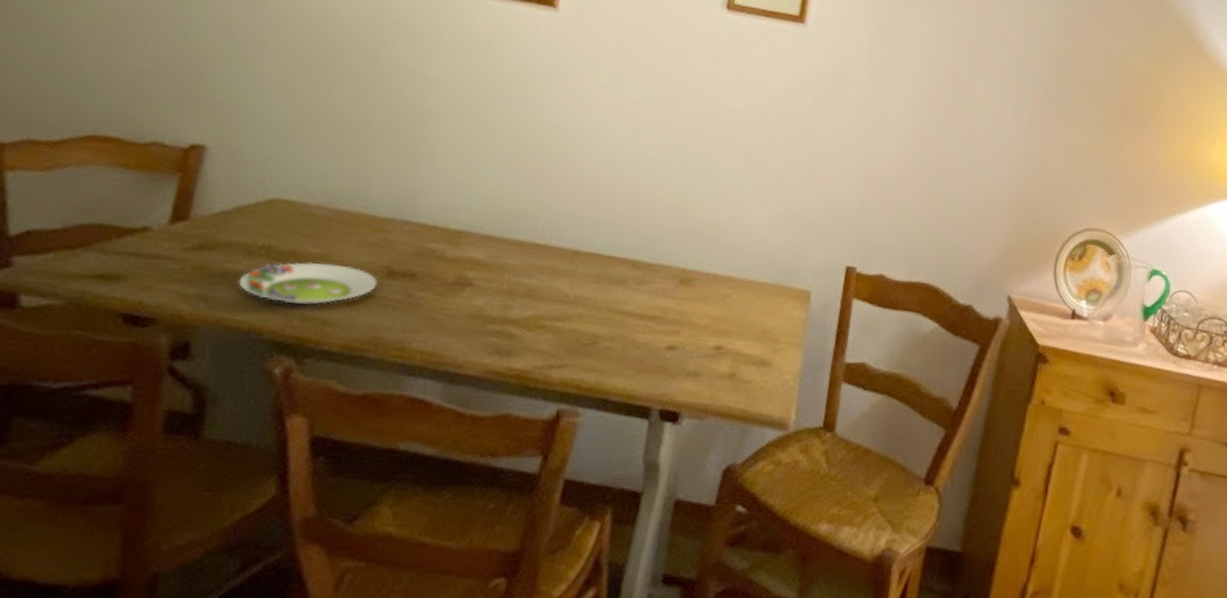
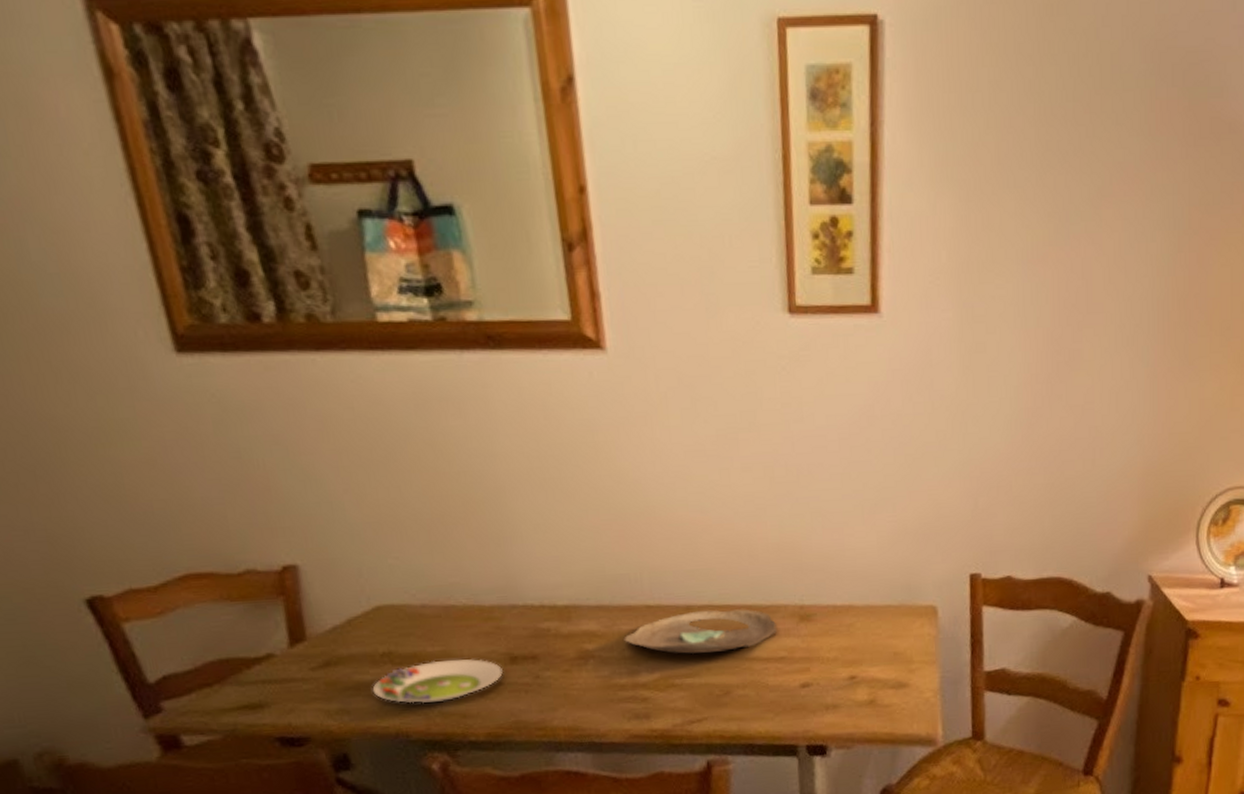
decorative bowl: none [505,257,656,301] -> present [624,609,777,654]

